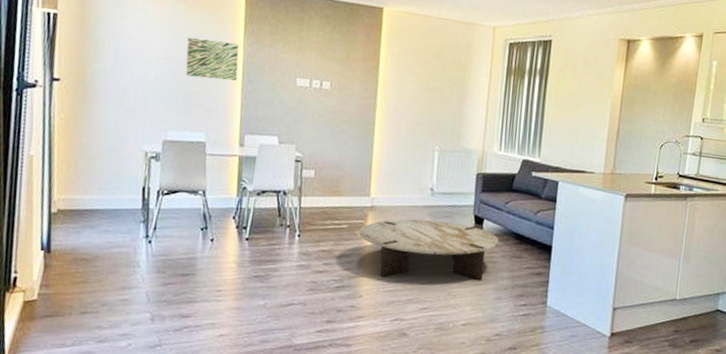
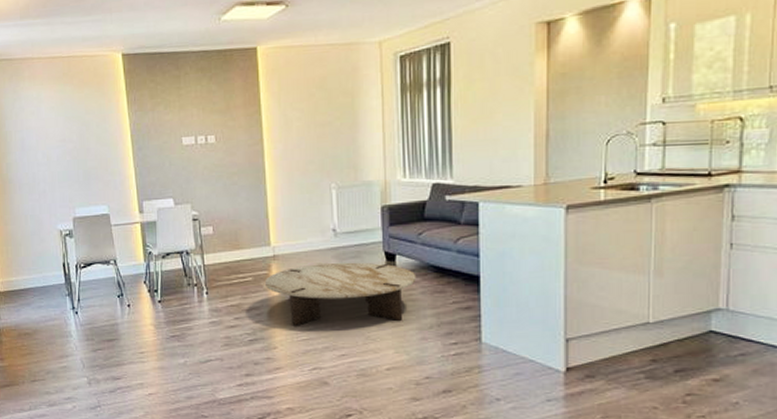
wall art: present [185,38,239,81] -> none [79,114,128,154]

